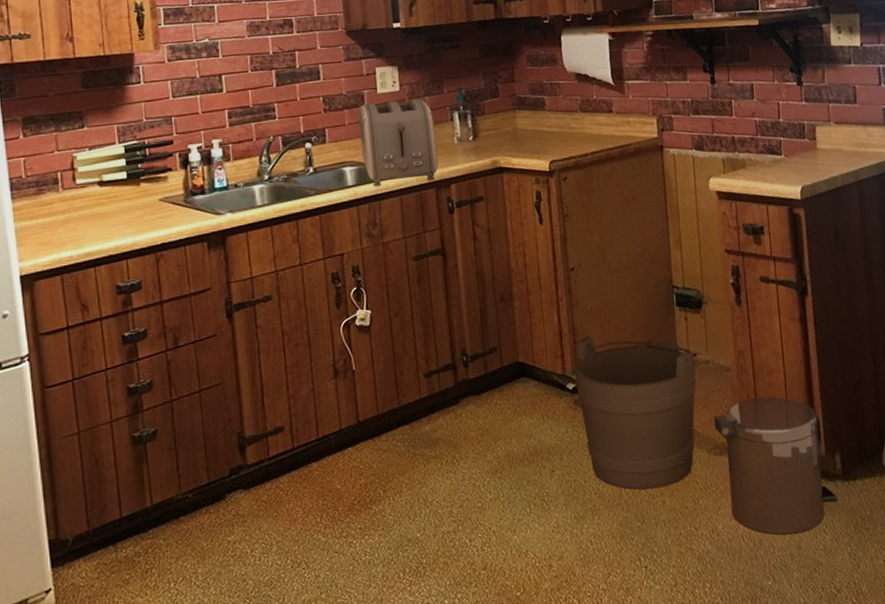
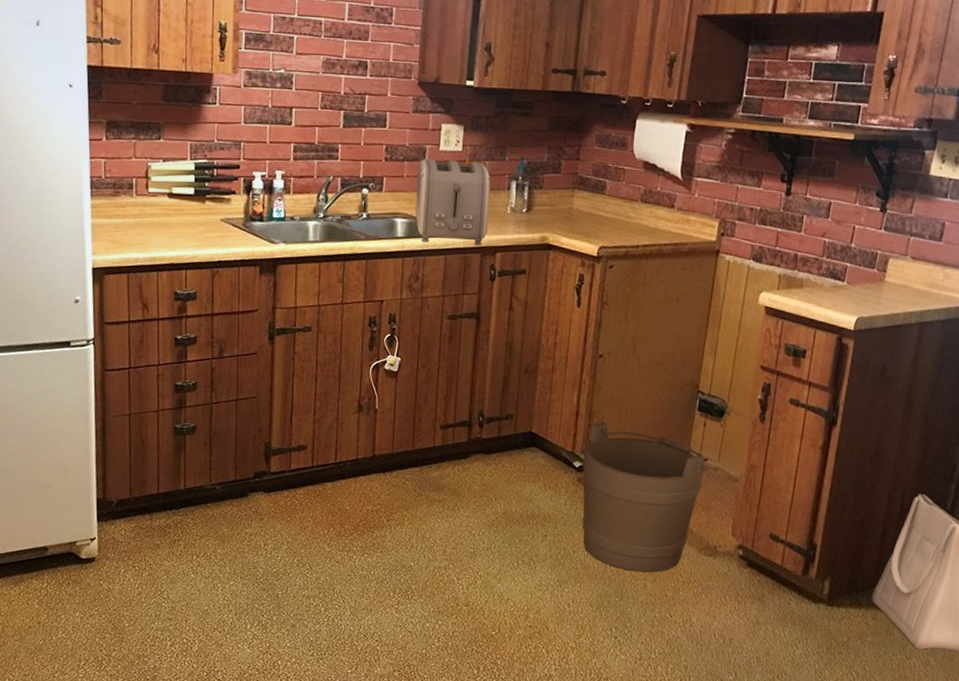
trash can: present [713,396,838,535] -> none [709,511,818,642]

